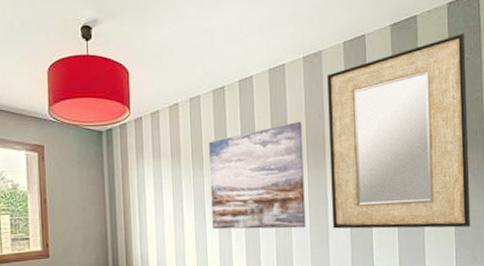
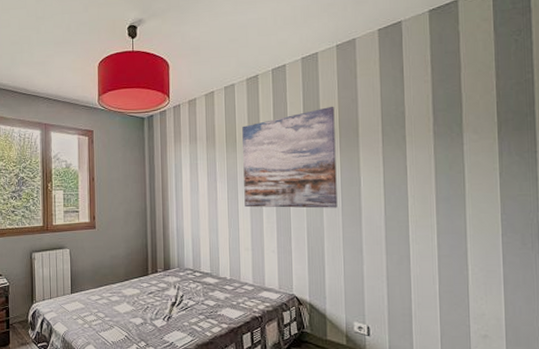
home mirror: present [327,32,471,229] -> none [361,14,520,212]

